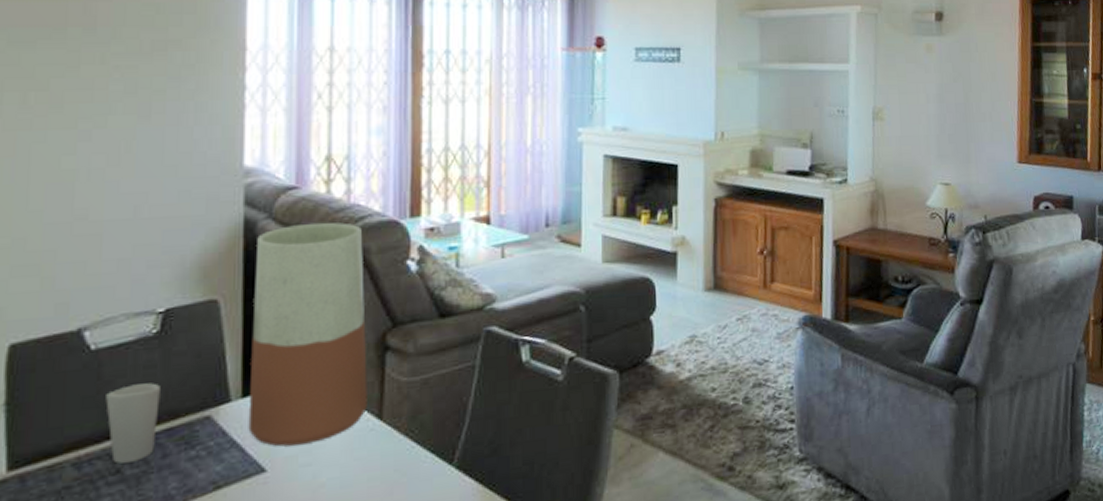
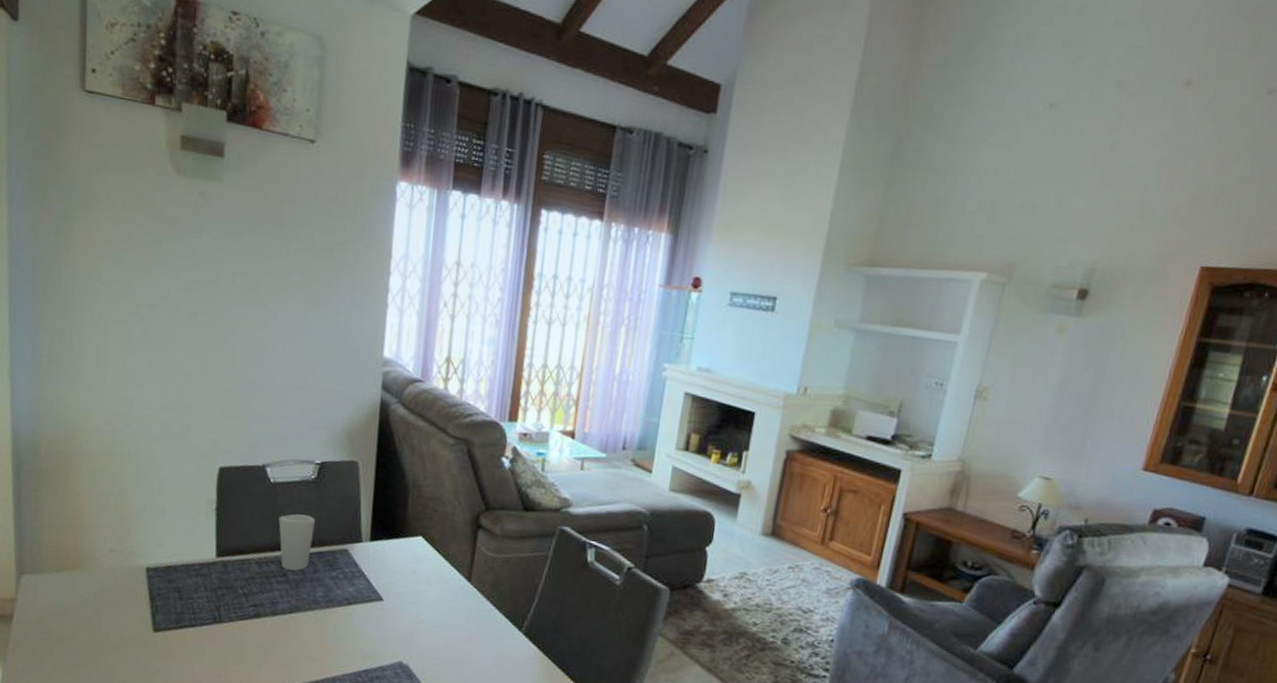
vase: present [248,222,367,447] -> none [373,411,469,588]

